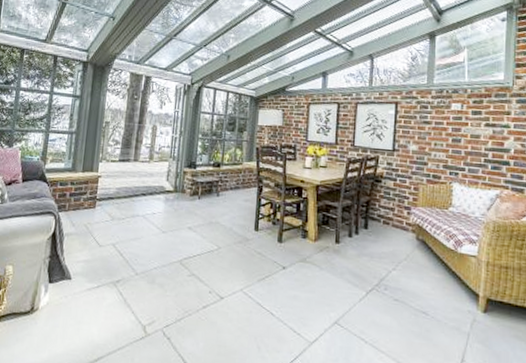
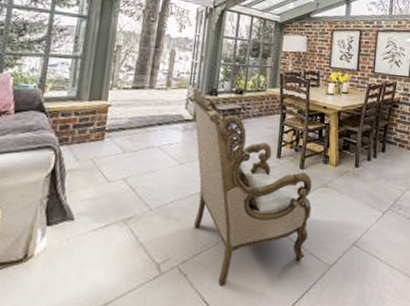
armchair: none [169,160,291,353] -> present [188,87,312,287]

